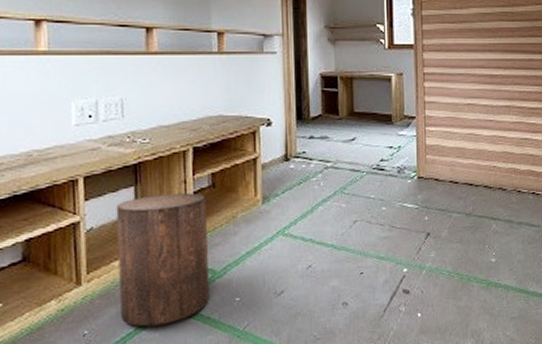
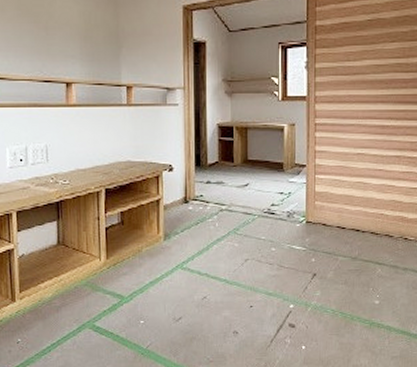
stool: present [116,193,210,327] -> none [42,228,118,339]

